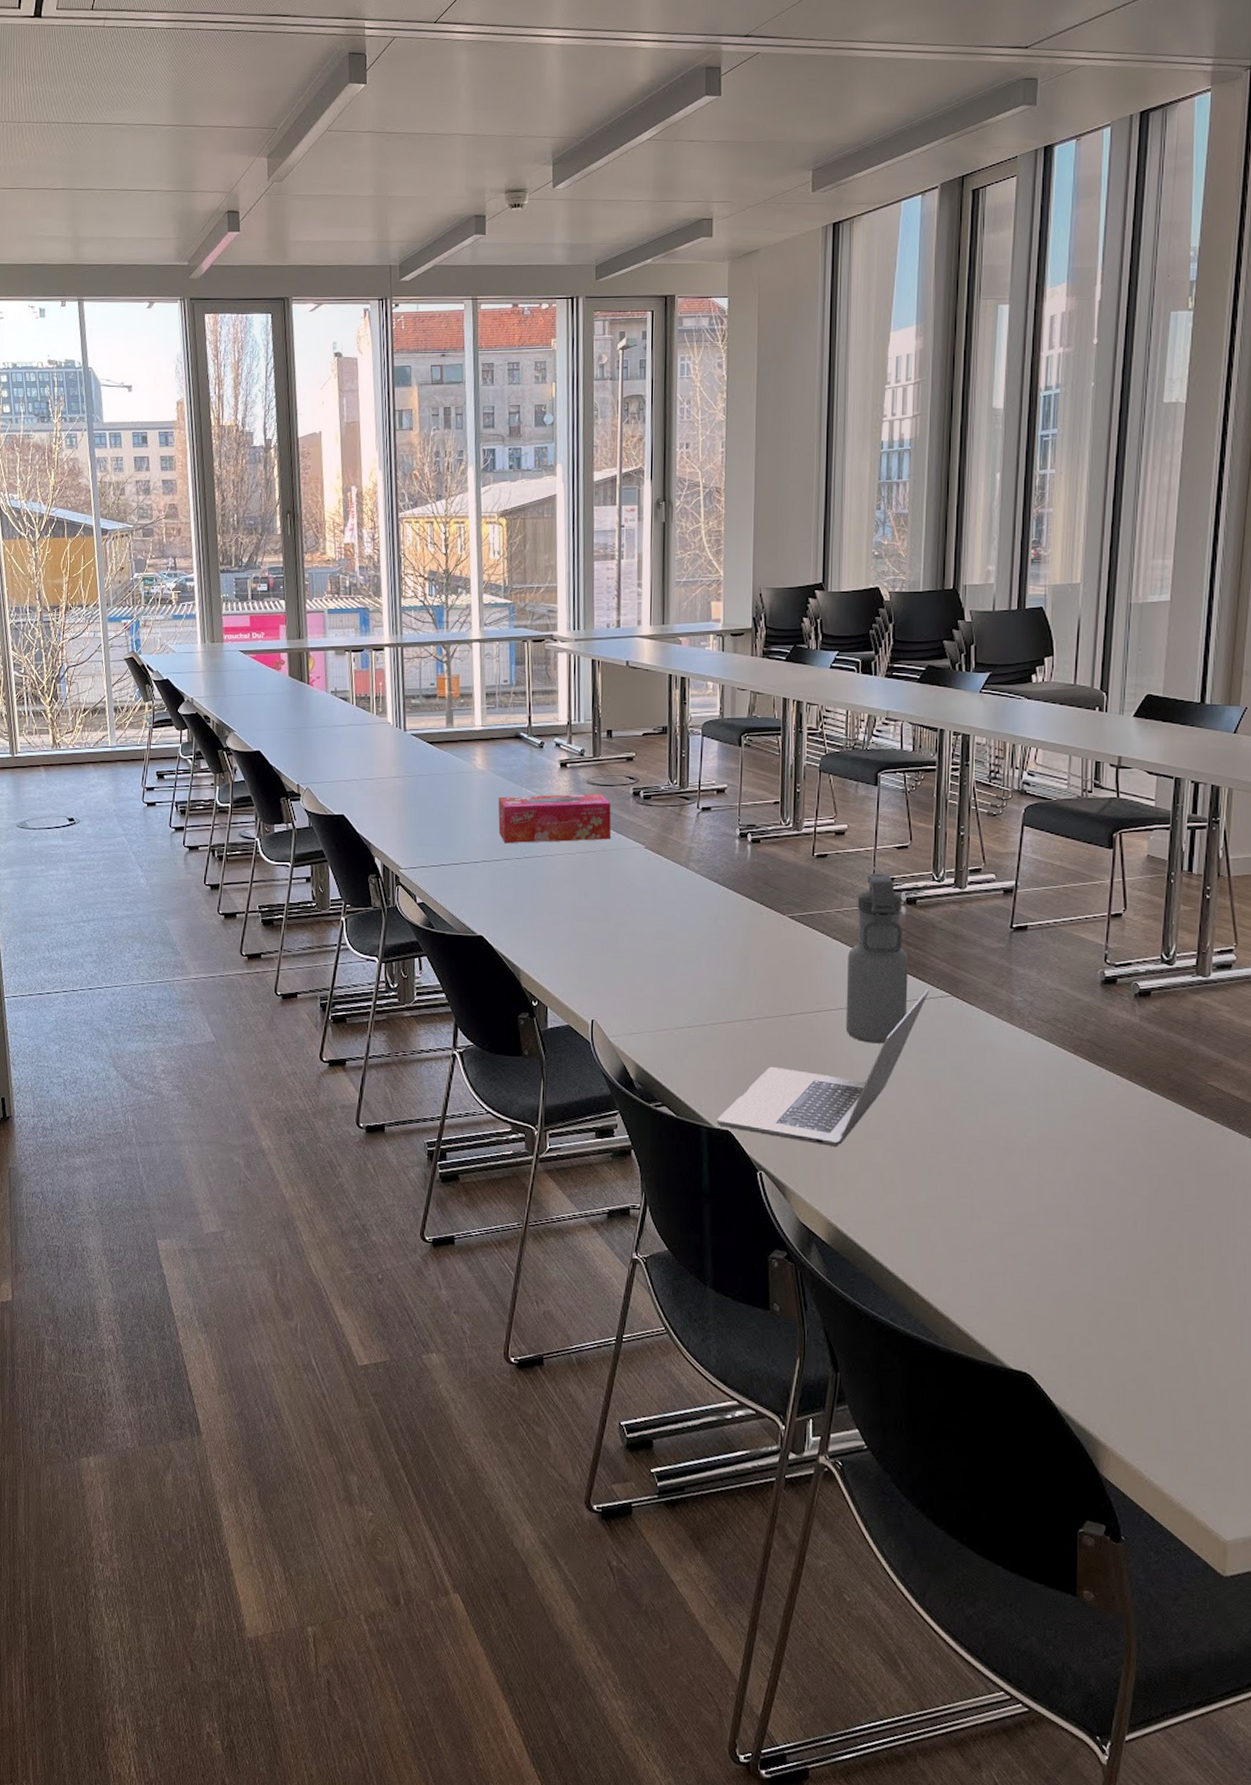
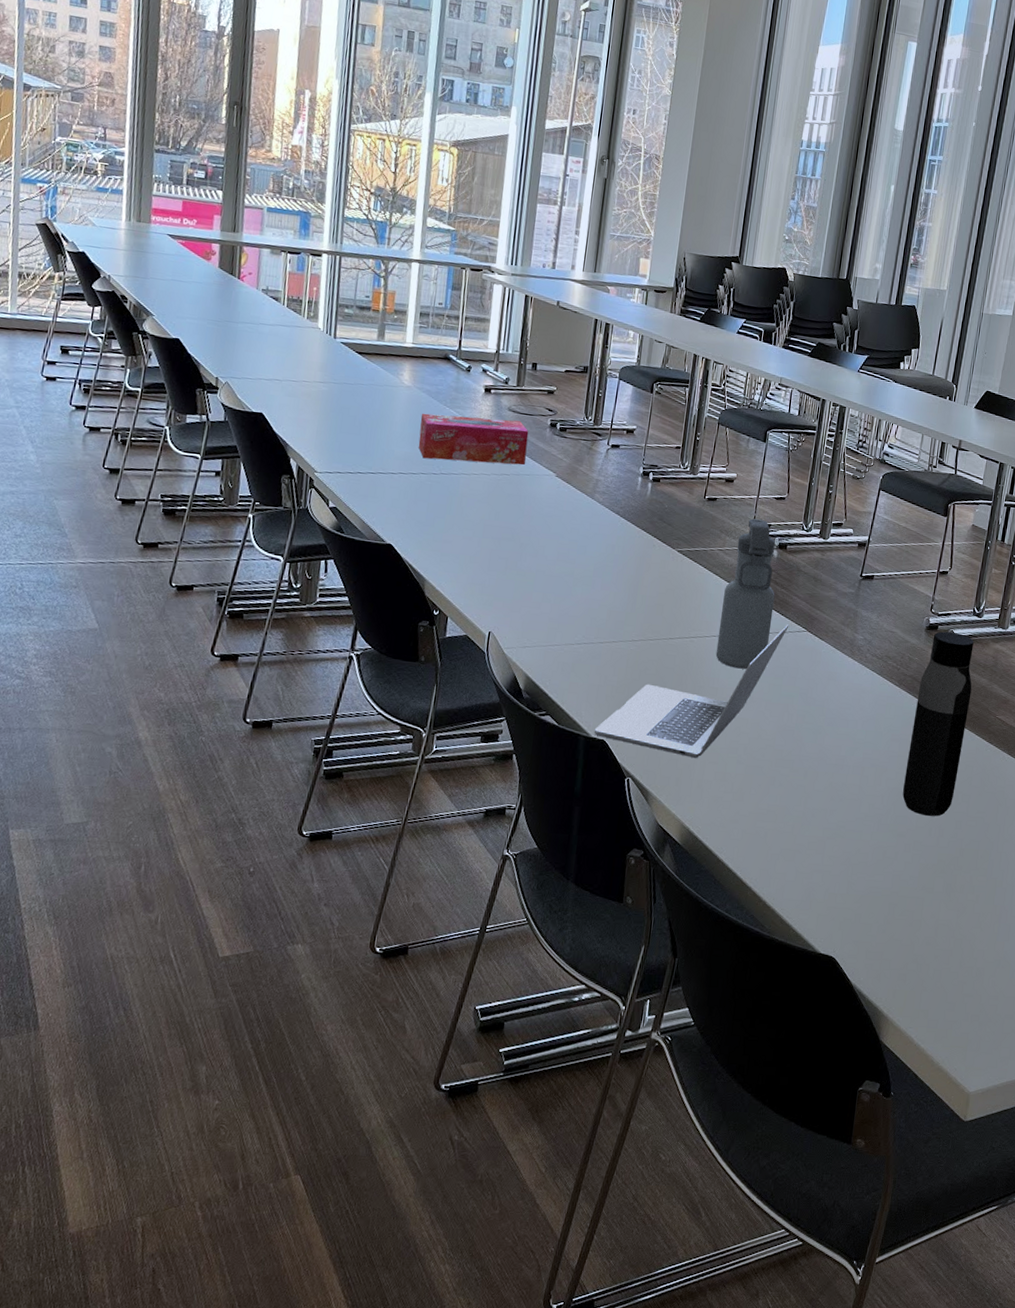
water bottle: none [1095,985,1170,1206] -> present [902,631,974,817]

